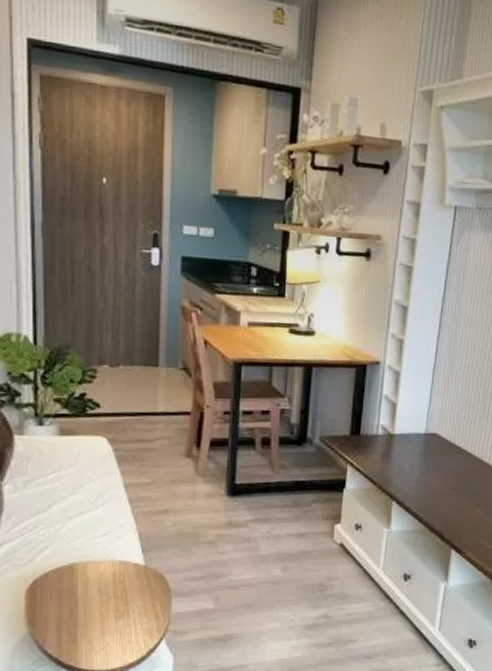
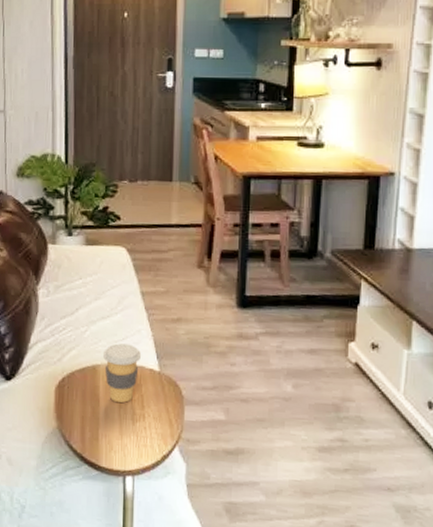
coffee cup: none [82,539,125,600] -> present [103,343,142,403]

